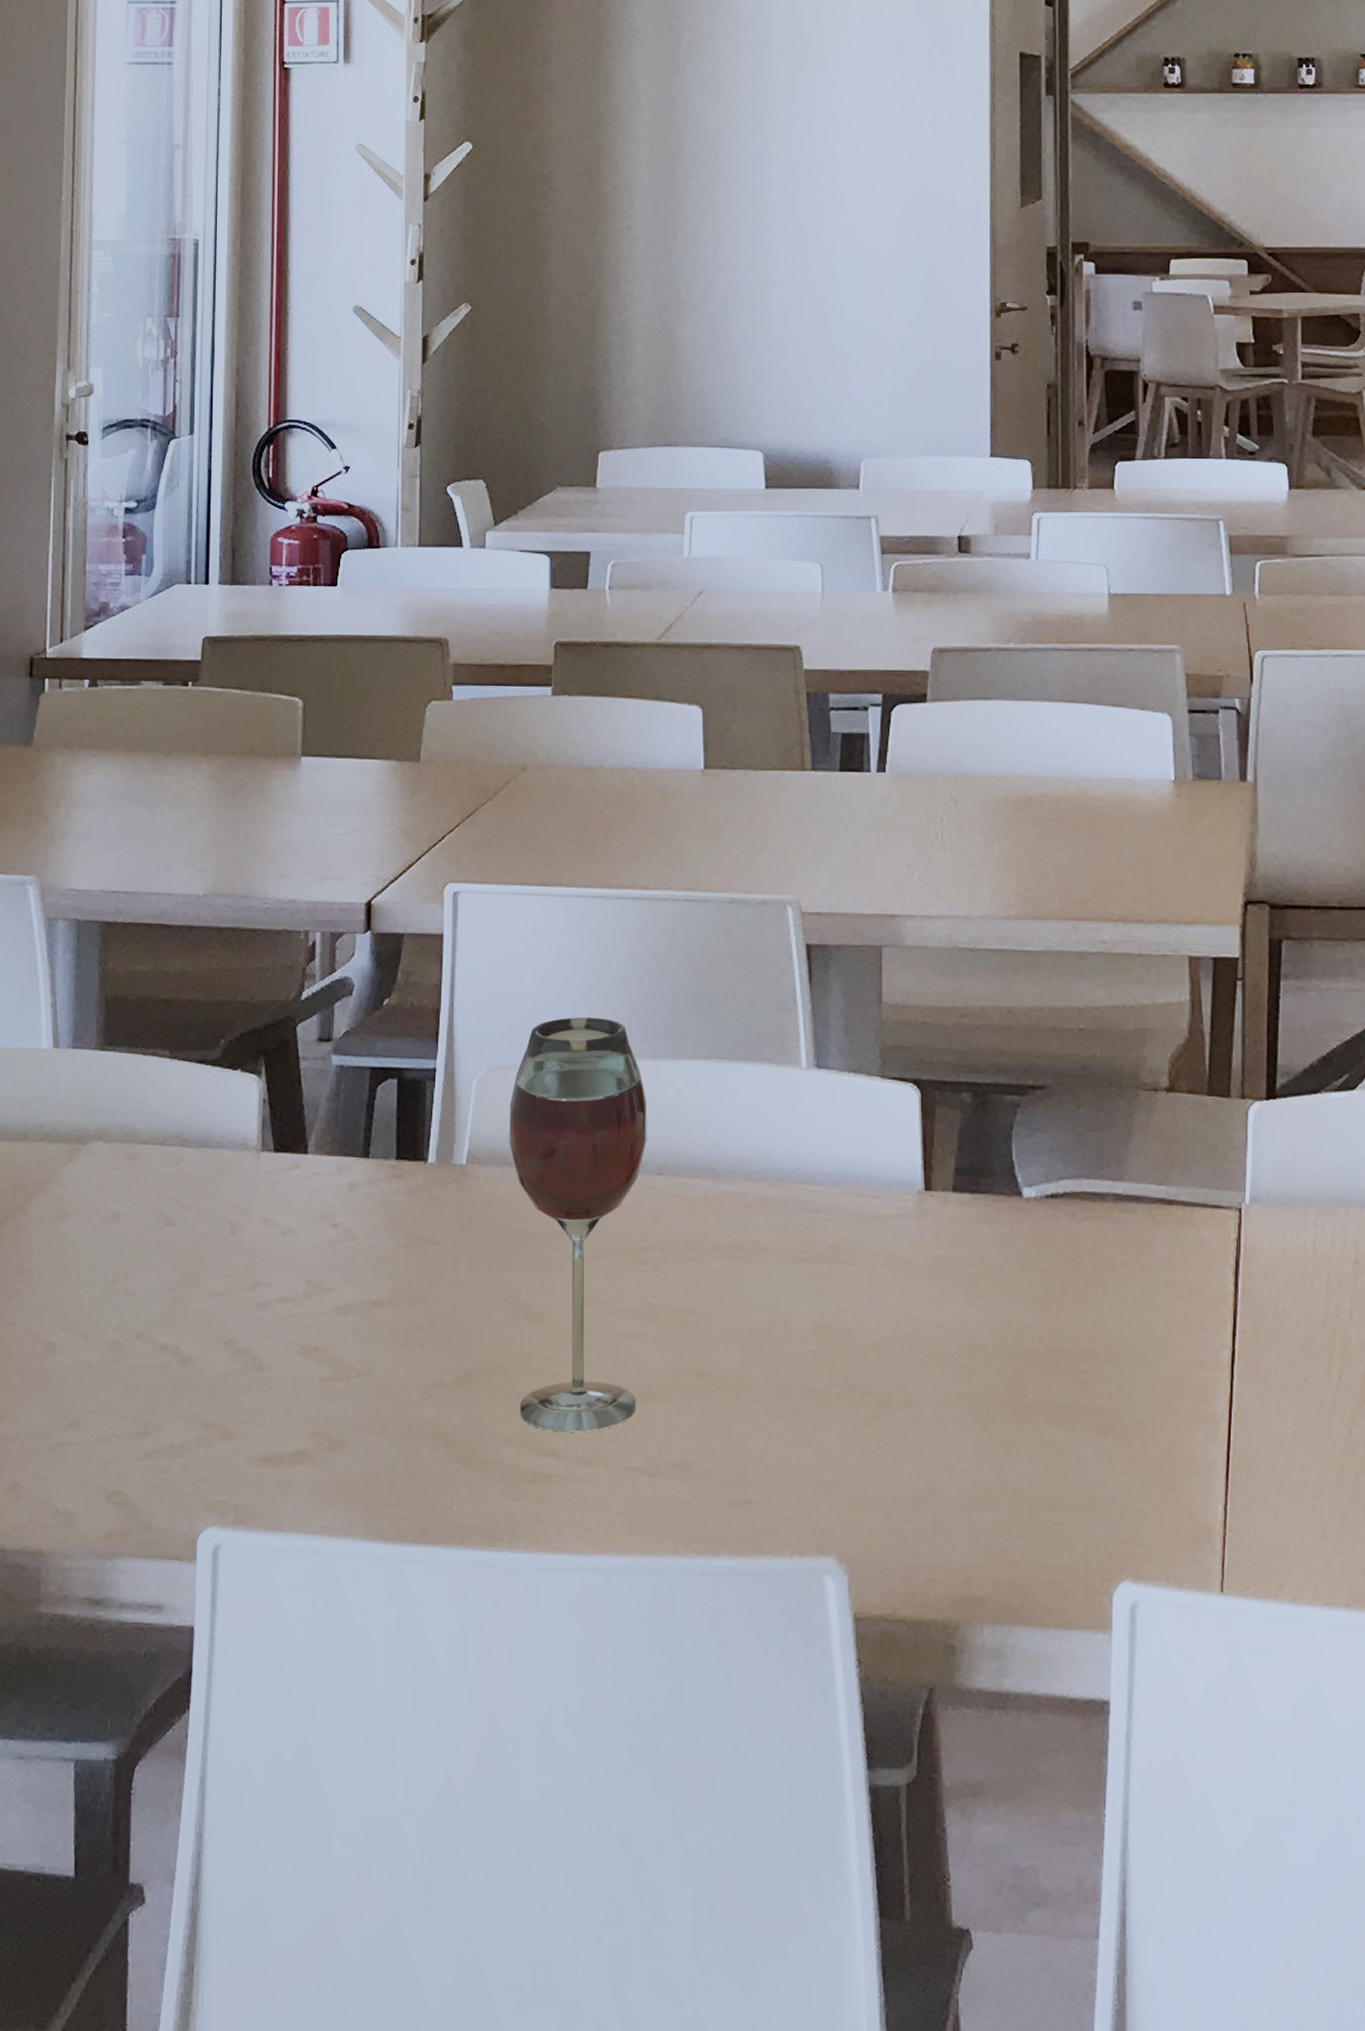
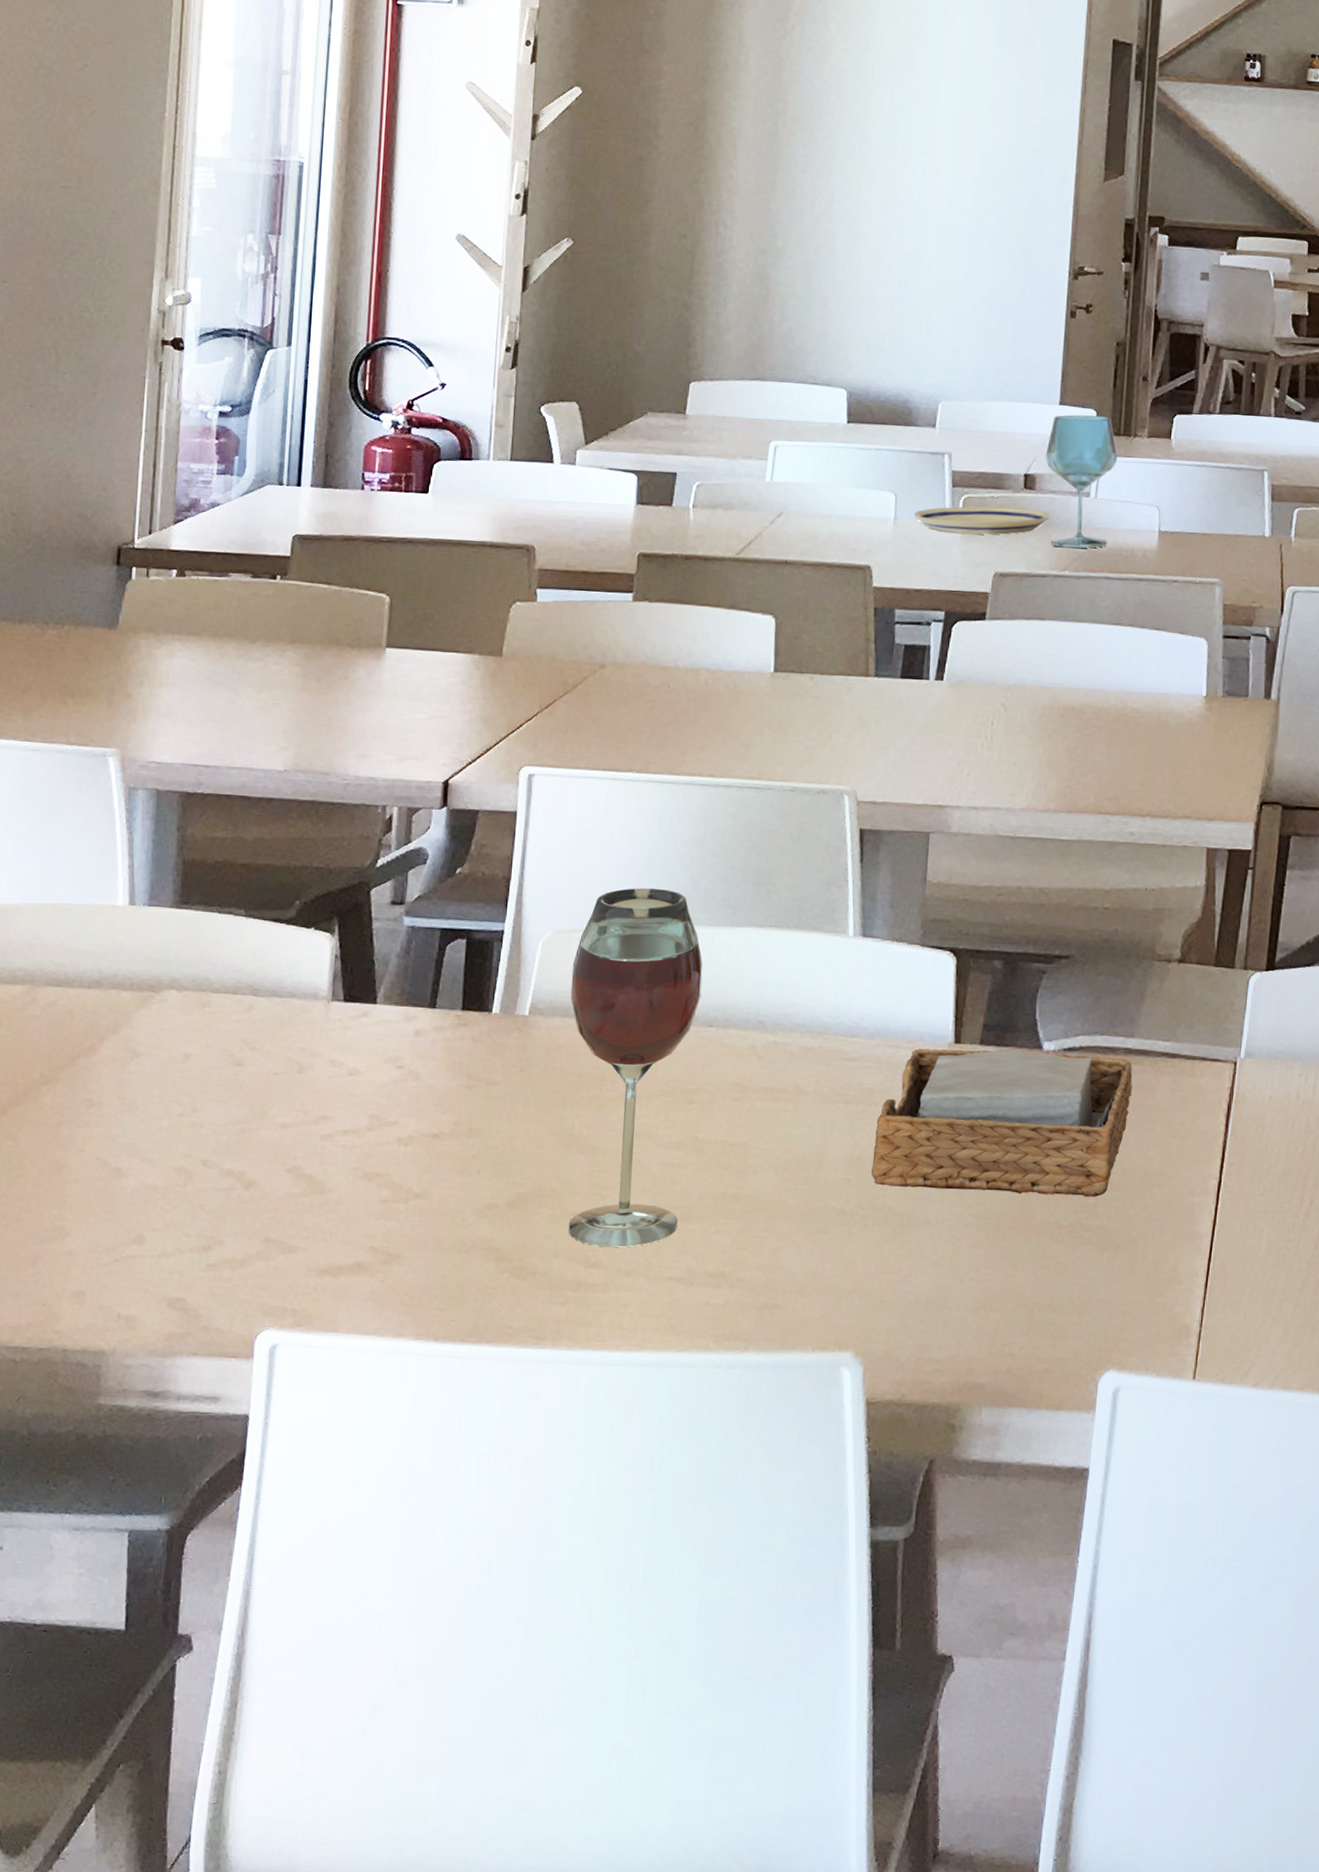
plate: none [842,574,989,607] -> present [913,506,1050,535]
napkin holder: none [843,1197,1125,1372] -> present [871,1048,1133,1197]
wine glass: none [979,467,1057,617] -> present [1045,415,1118,549]

